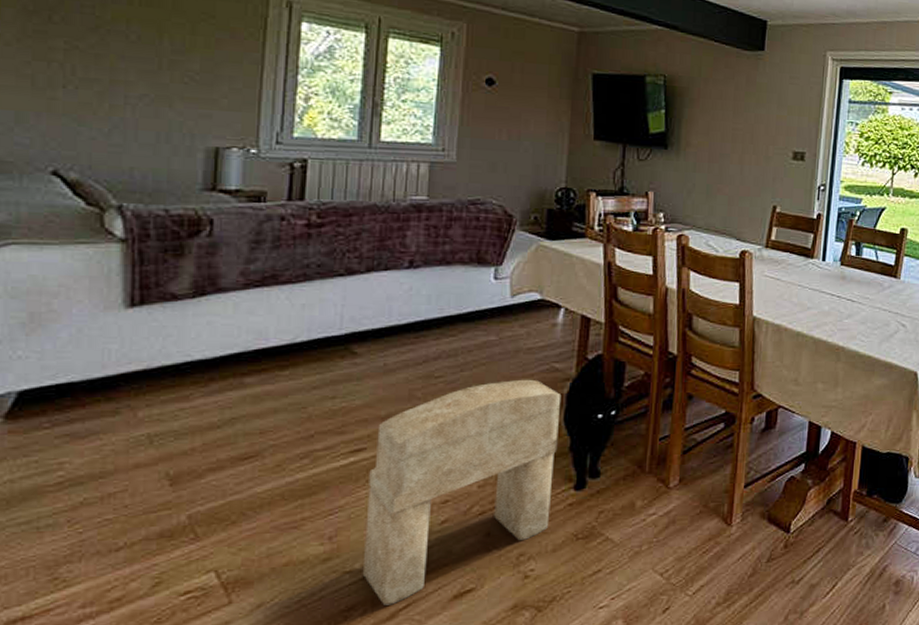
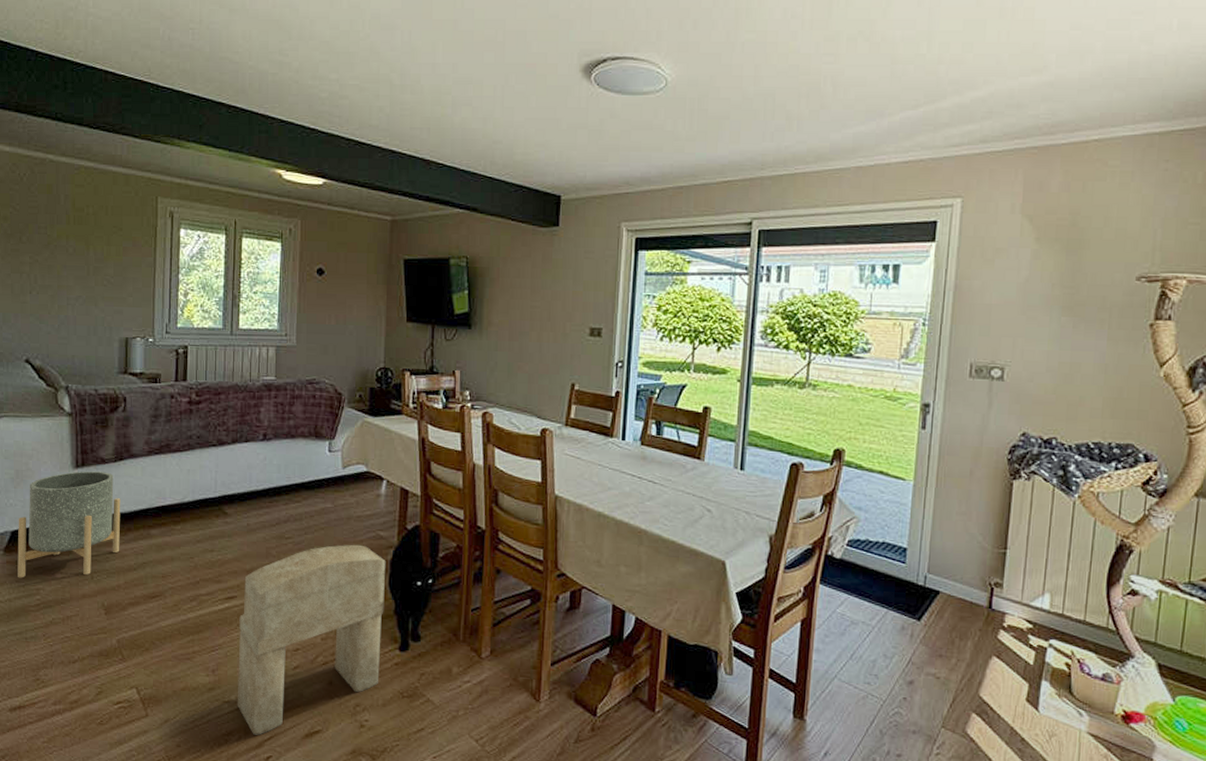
planter: none [27,310,200,451] -> present [17,471,121,578]

